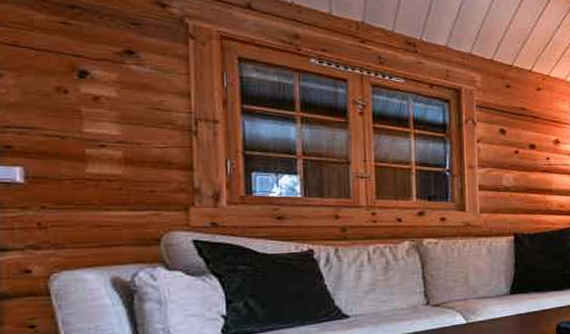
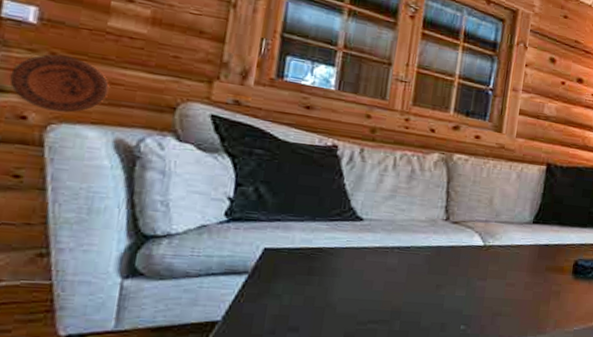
decorative plate: none [10,207,98,261] -> present [9,54,109,113]

